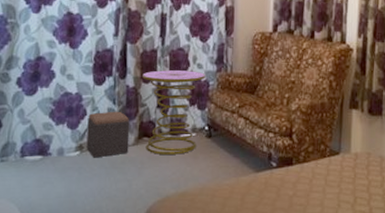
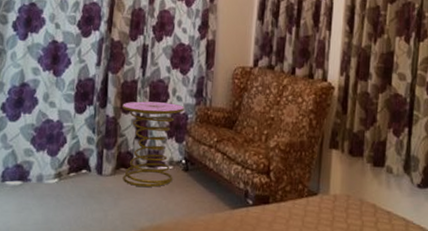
footstool: present [86,111,130,158] -> none [65,140,109,186]

